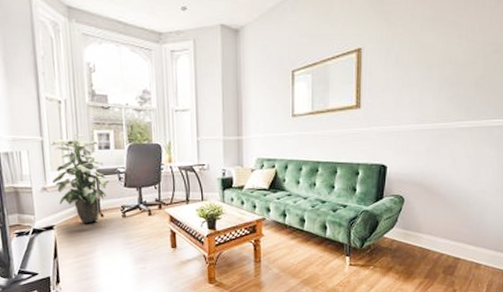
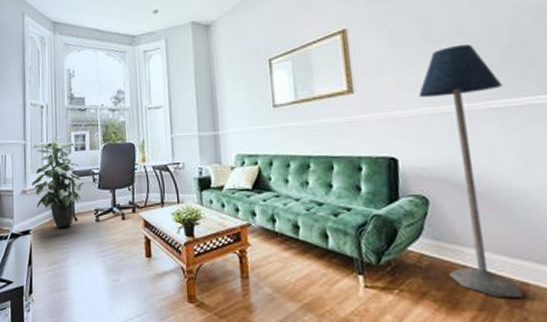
floor lamp: none [409,71,471,268] -> present [418,43,523,297]

